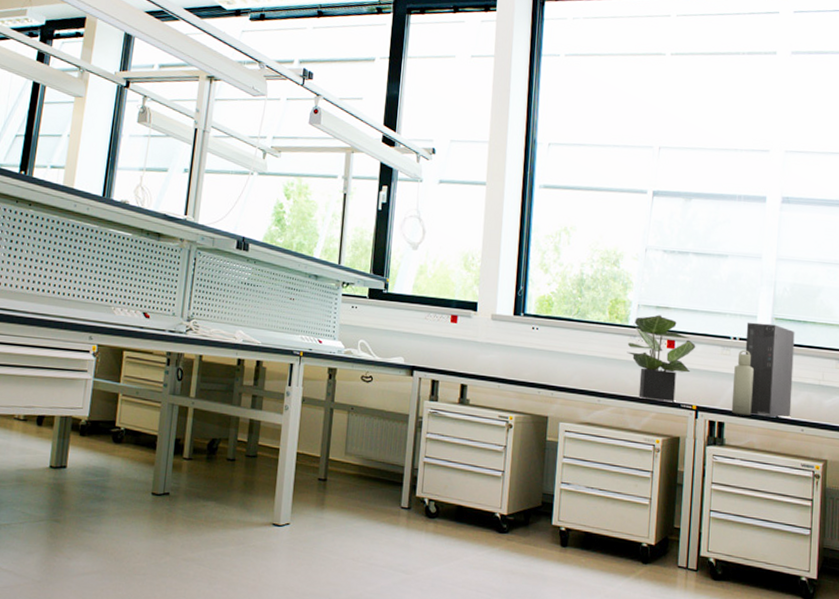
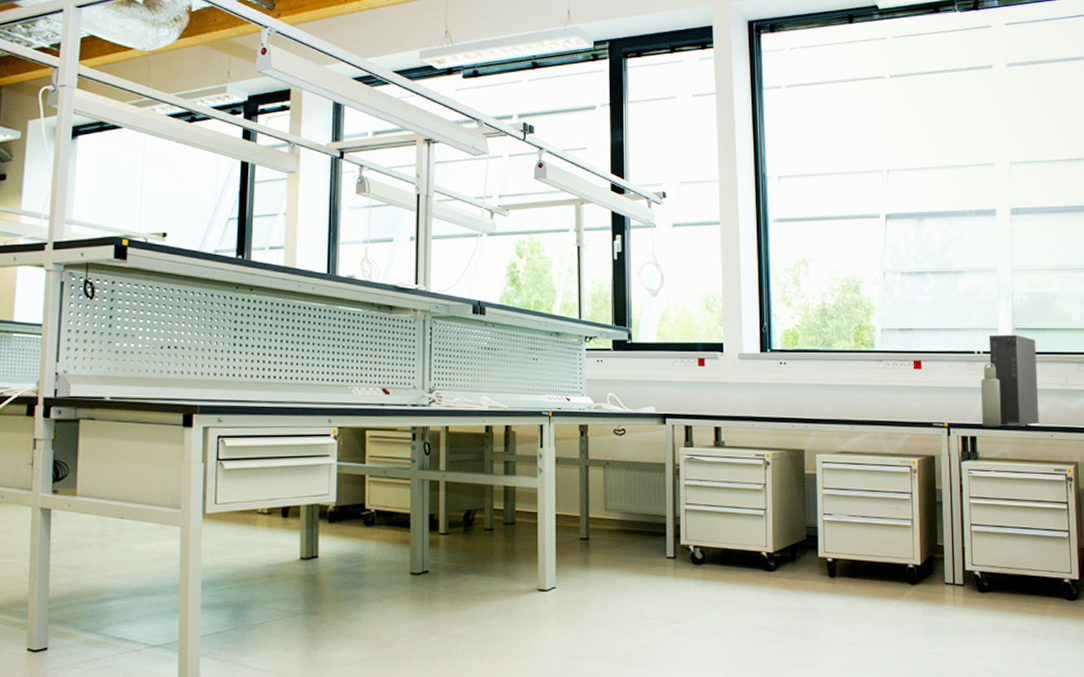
potted plant: present [627,315,696,403] -> none [875,337,942,423]

